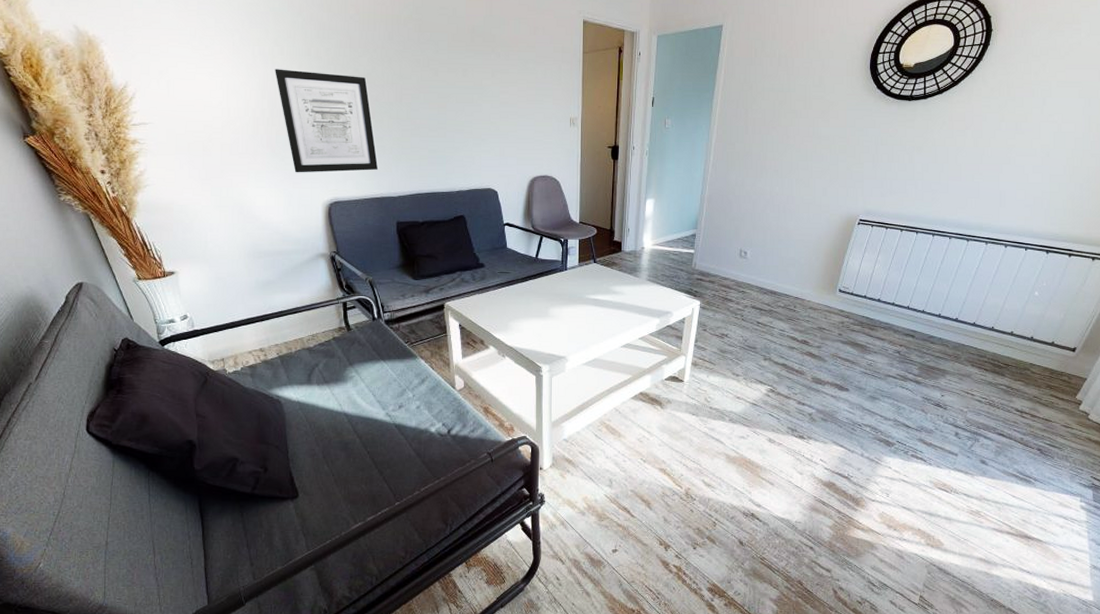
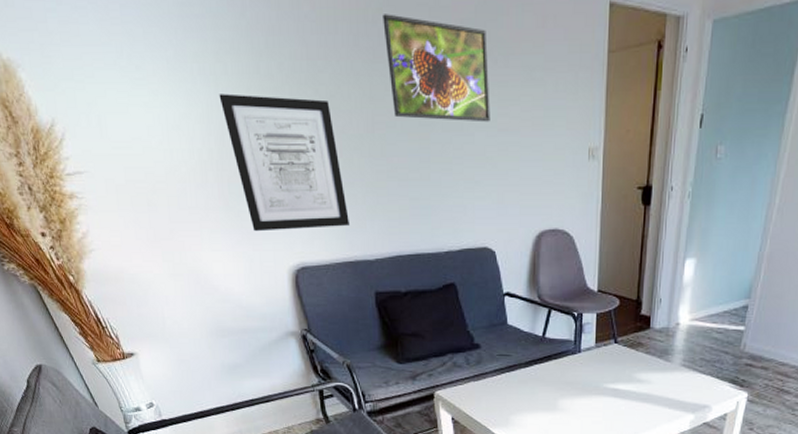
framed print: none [412,19,494,97] -> present [383,14,490,122]

